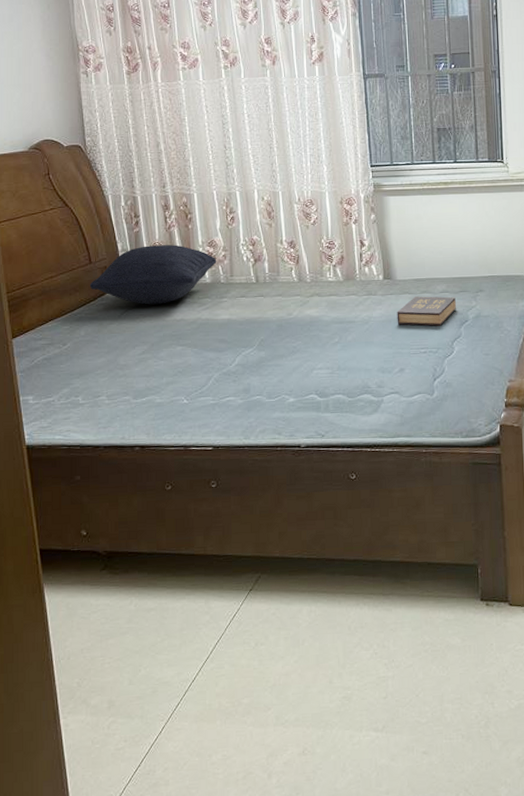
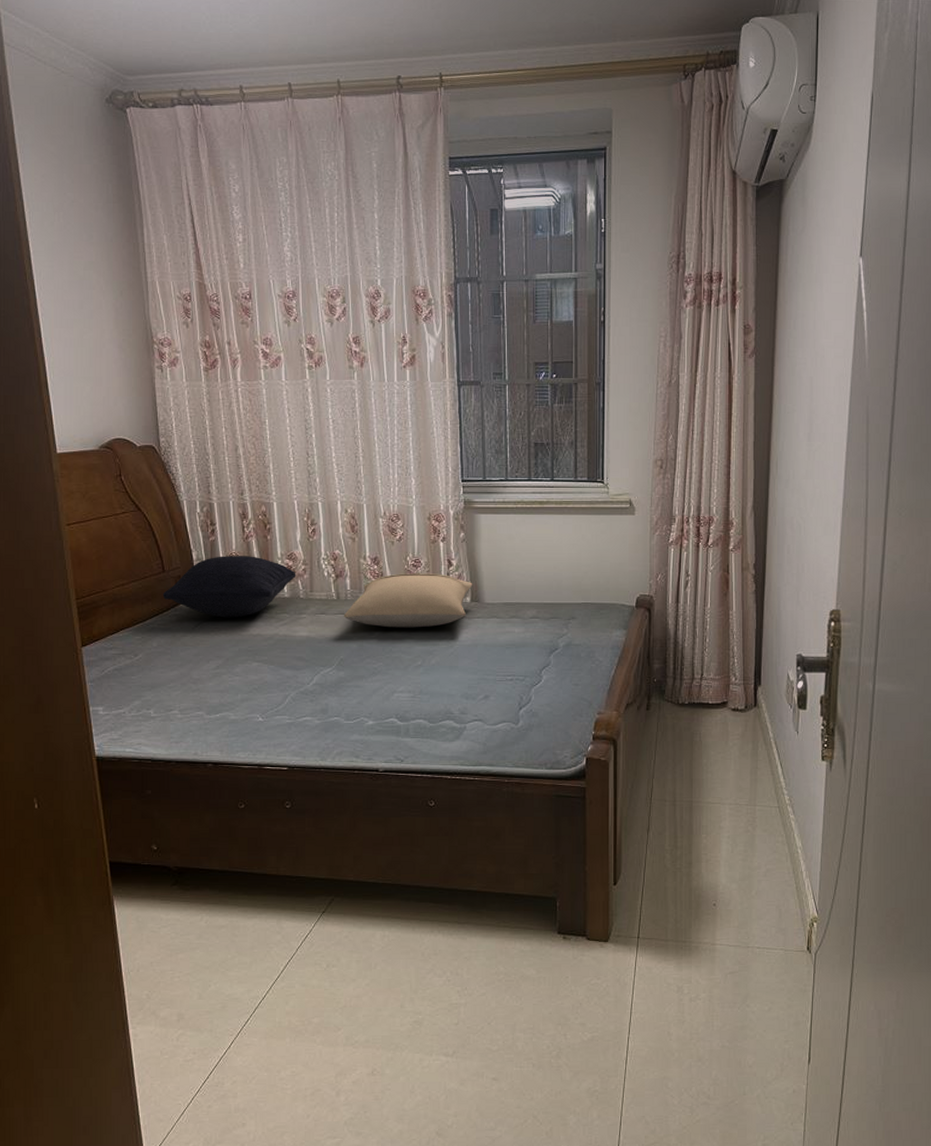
pillow: none [263,254,385,308] -> present [344,573,473,628]
hardback book: present [397,296,456,326] -> none [483,621,546,653]

